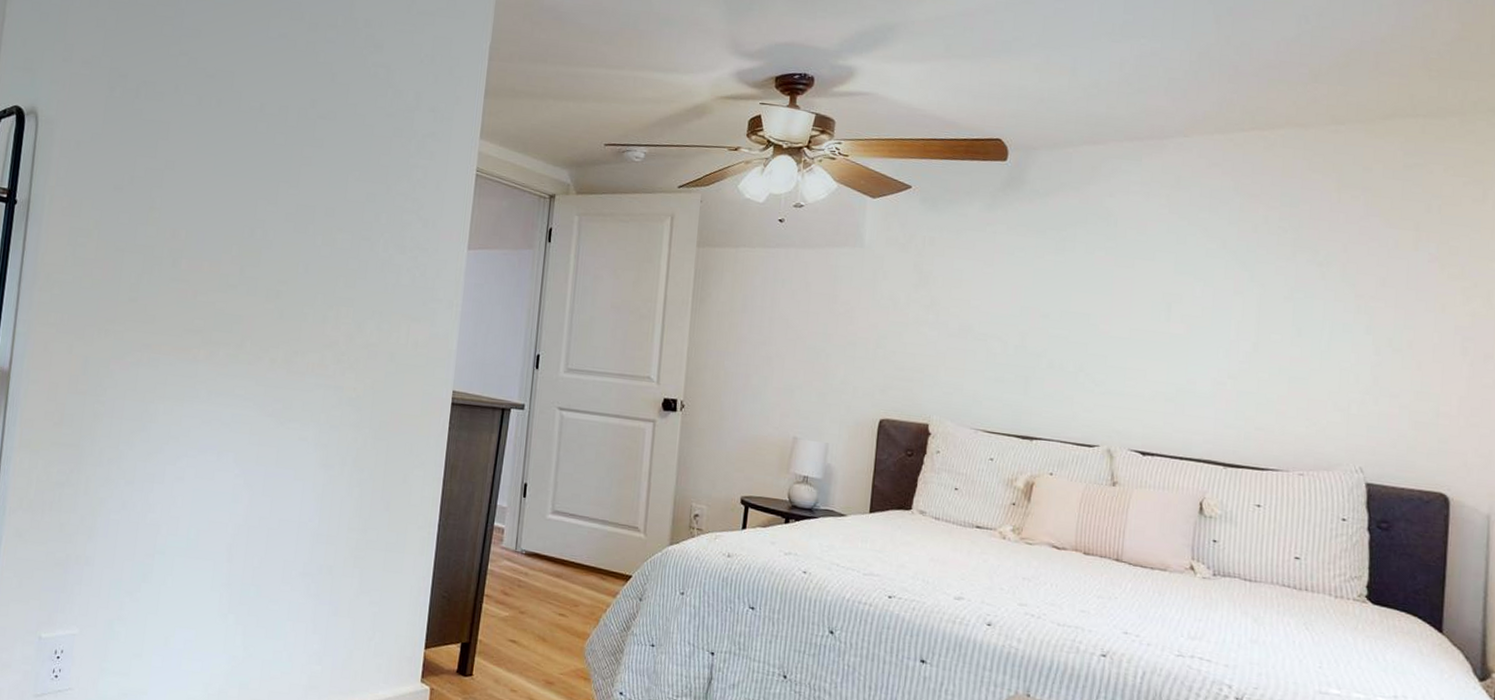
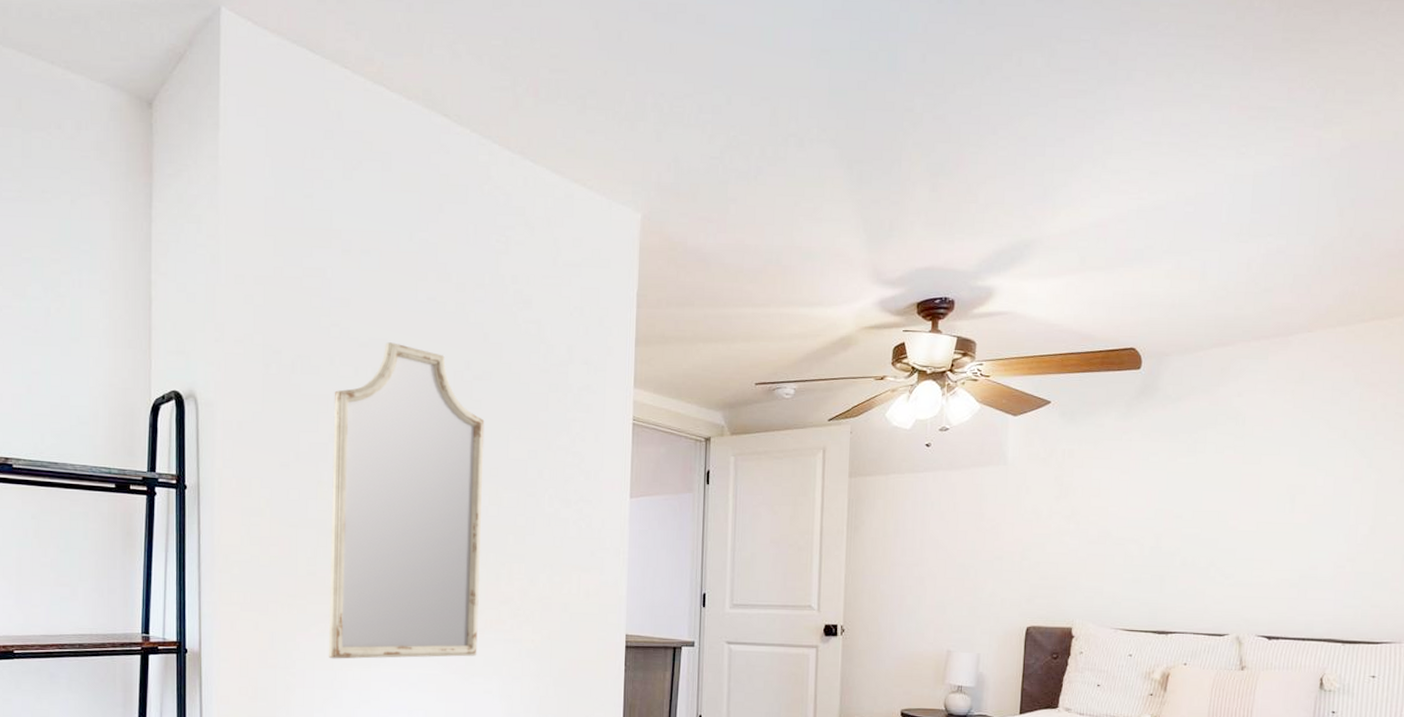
home mirror: none [140,75,325,400] -> present [328,342,485,659]

